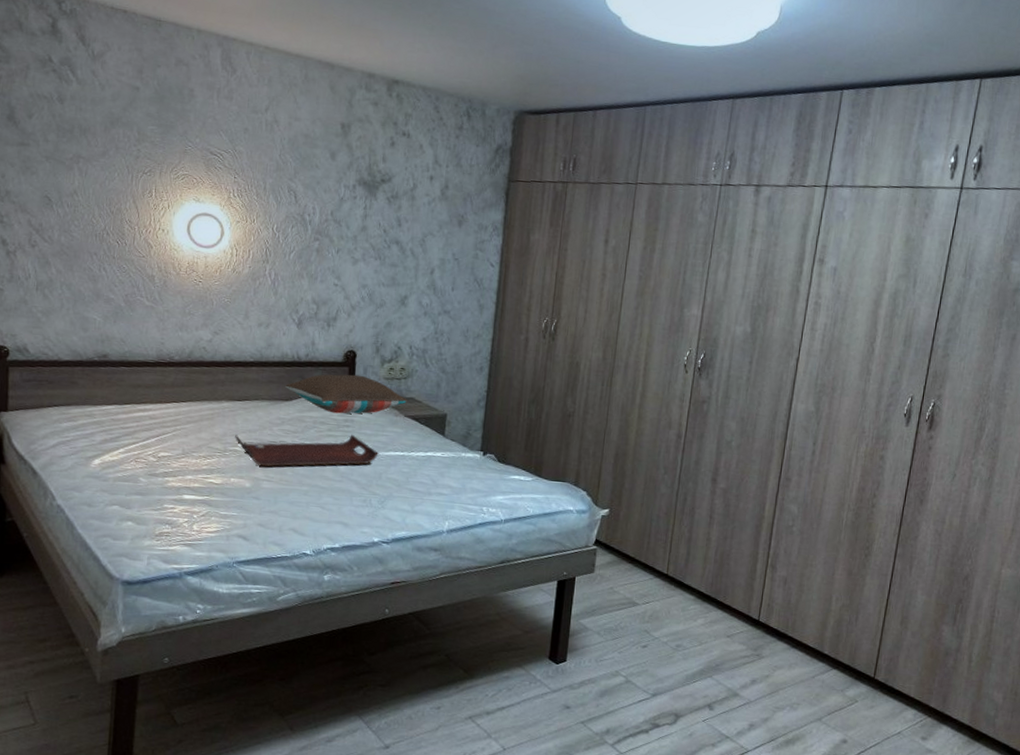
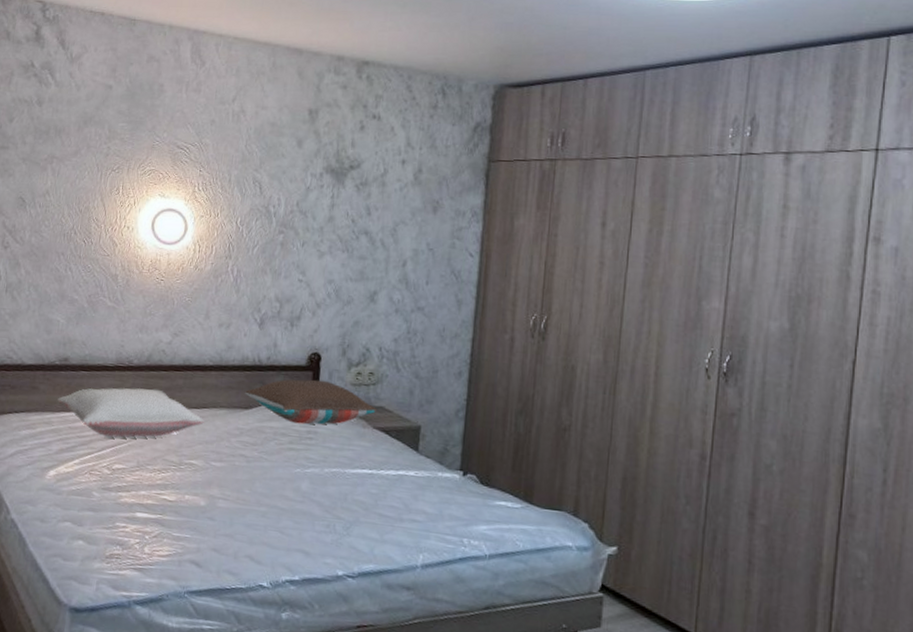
pillow: none [98,382,247,429] -> present [57,388,204,438]
serving tray: present [235,434,378,467] -> none [191,446,344,484]

